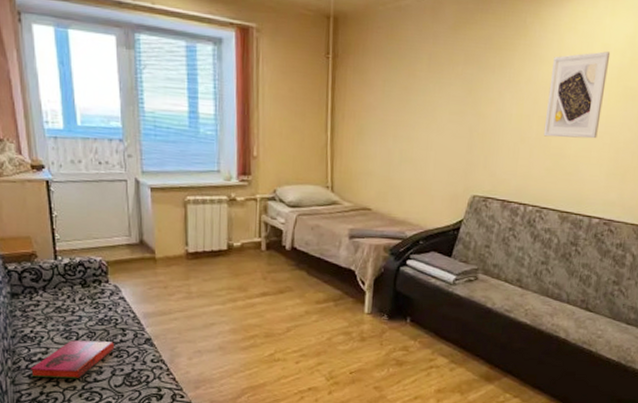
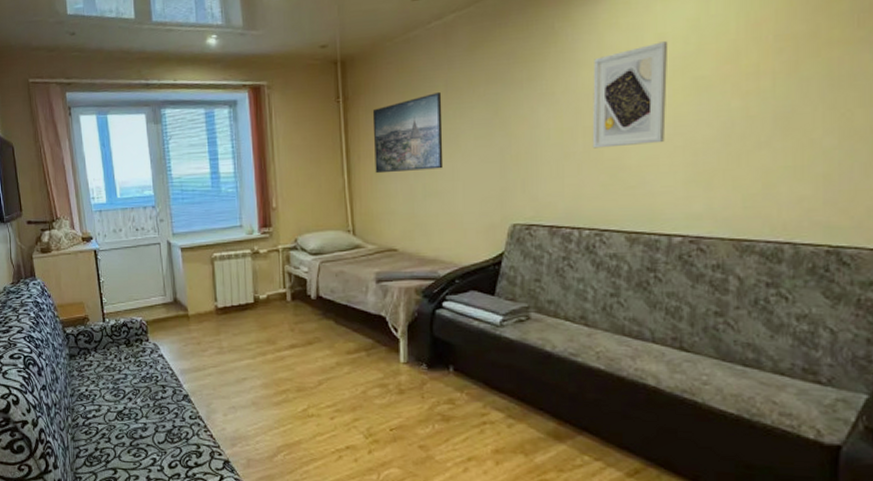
hardback book: present [31,340,115,379] -> none [87,398,157,436]
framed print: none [357,63,425,138] -> present [372,91,444,174]

